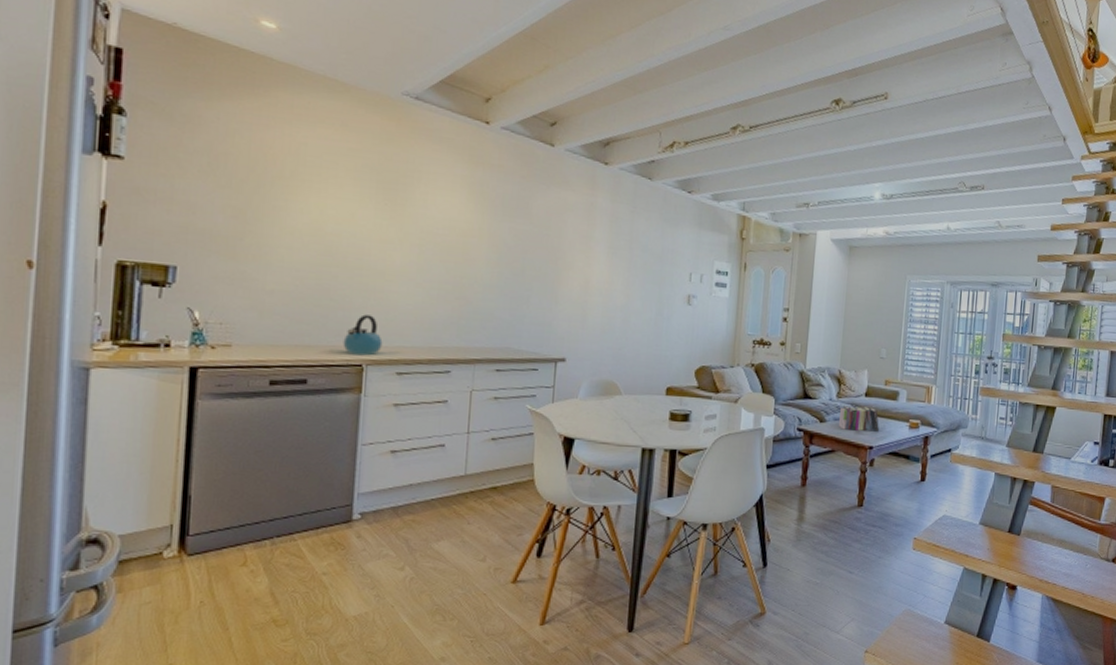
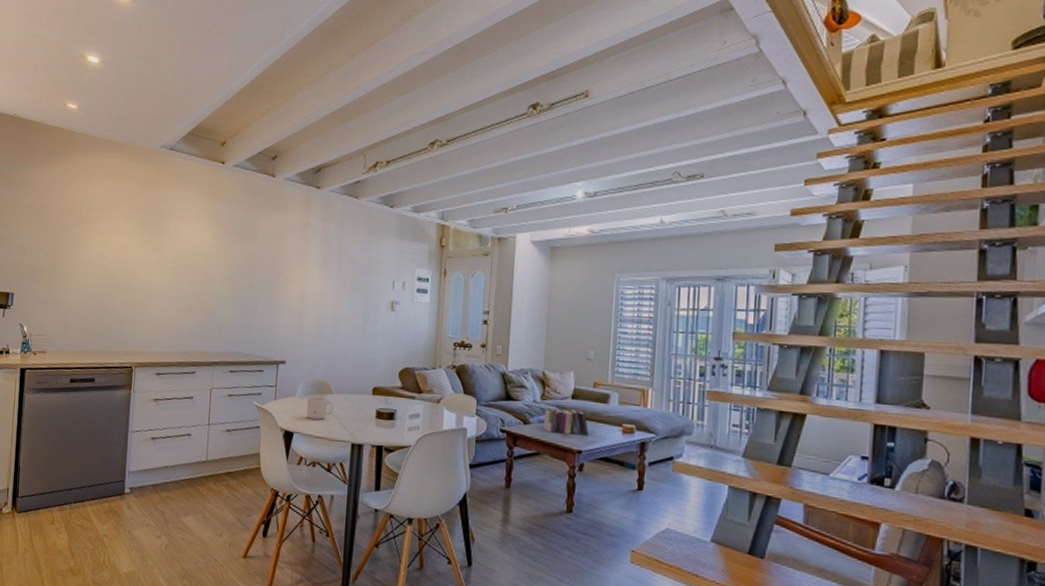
kettle: present [343,314,383,356] -> none [119,326,146,360]
mug: none [590,397,622,424] -> present [306,396,334,420]

